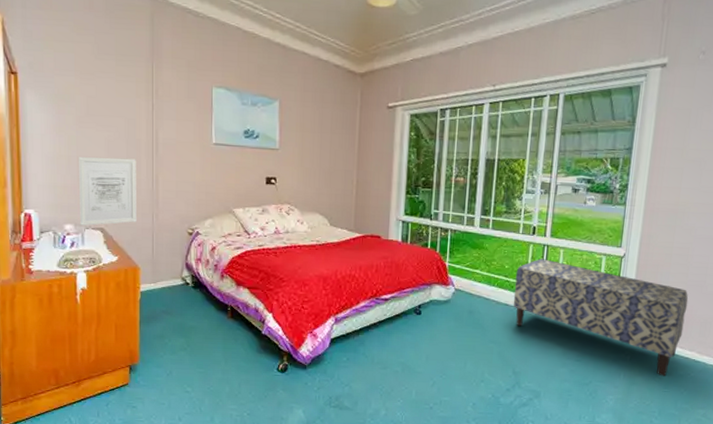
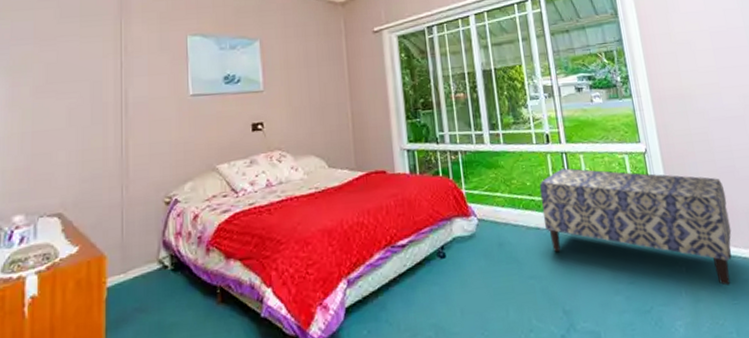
wall art: present [78,157,137,226] -> none [32,124,102,214]

